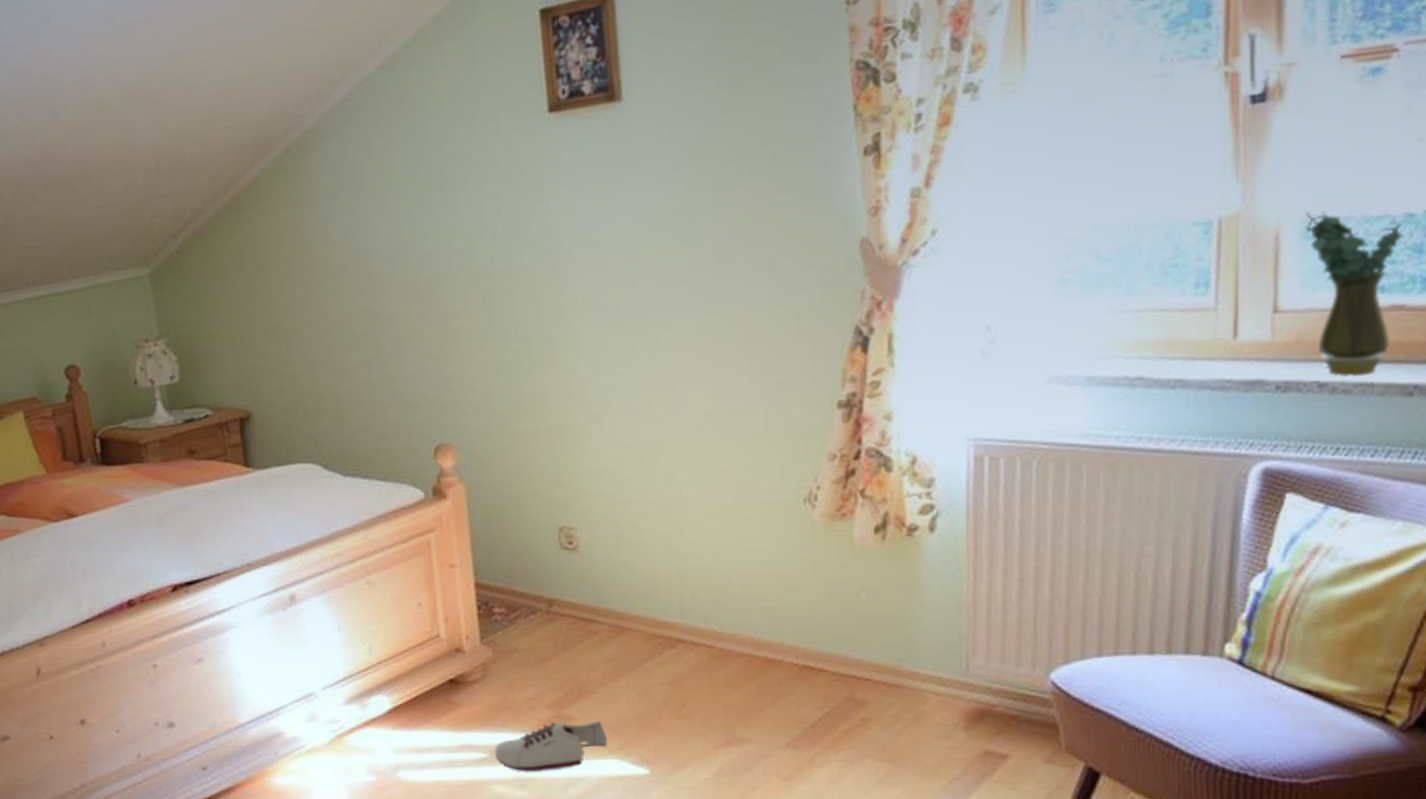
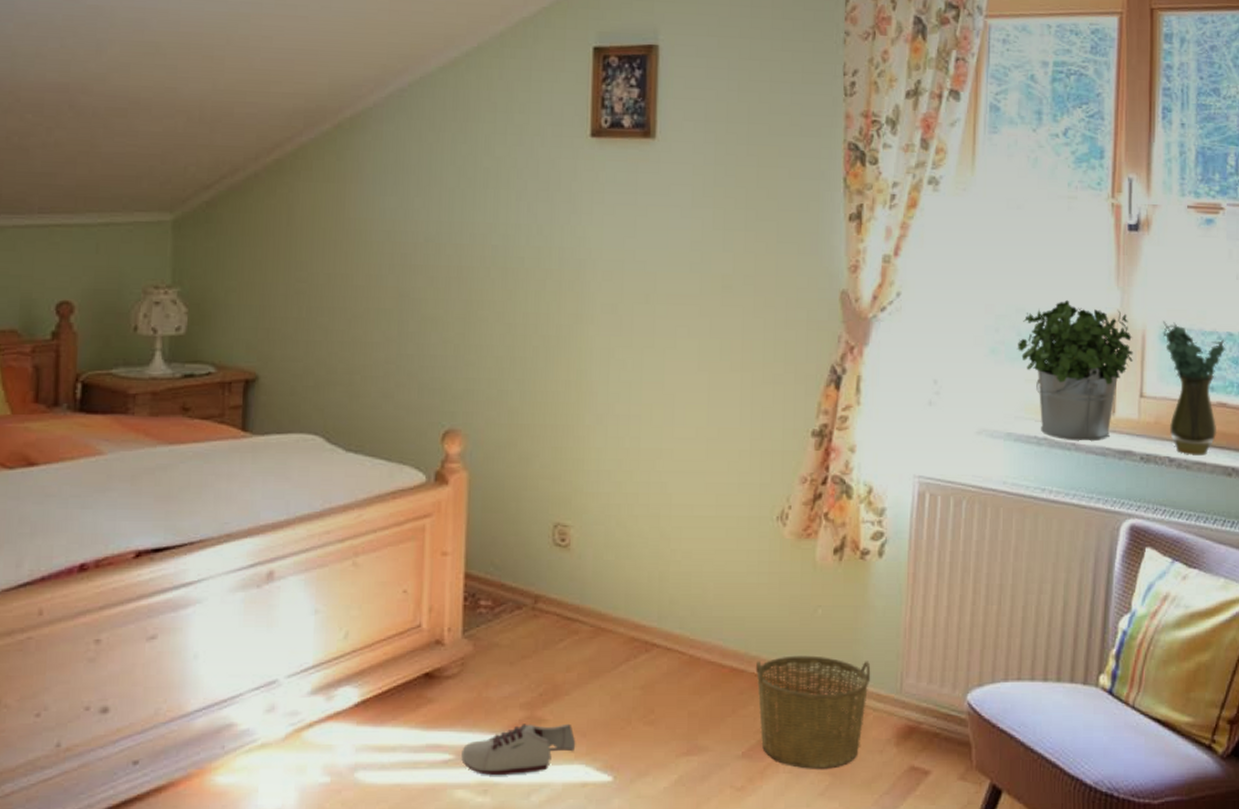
basket: none [794,641,930,757] -> present [756,655,871,769]
potted plant: none [1095,205,1262,378] -> present [1016,299,1133,442]

